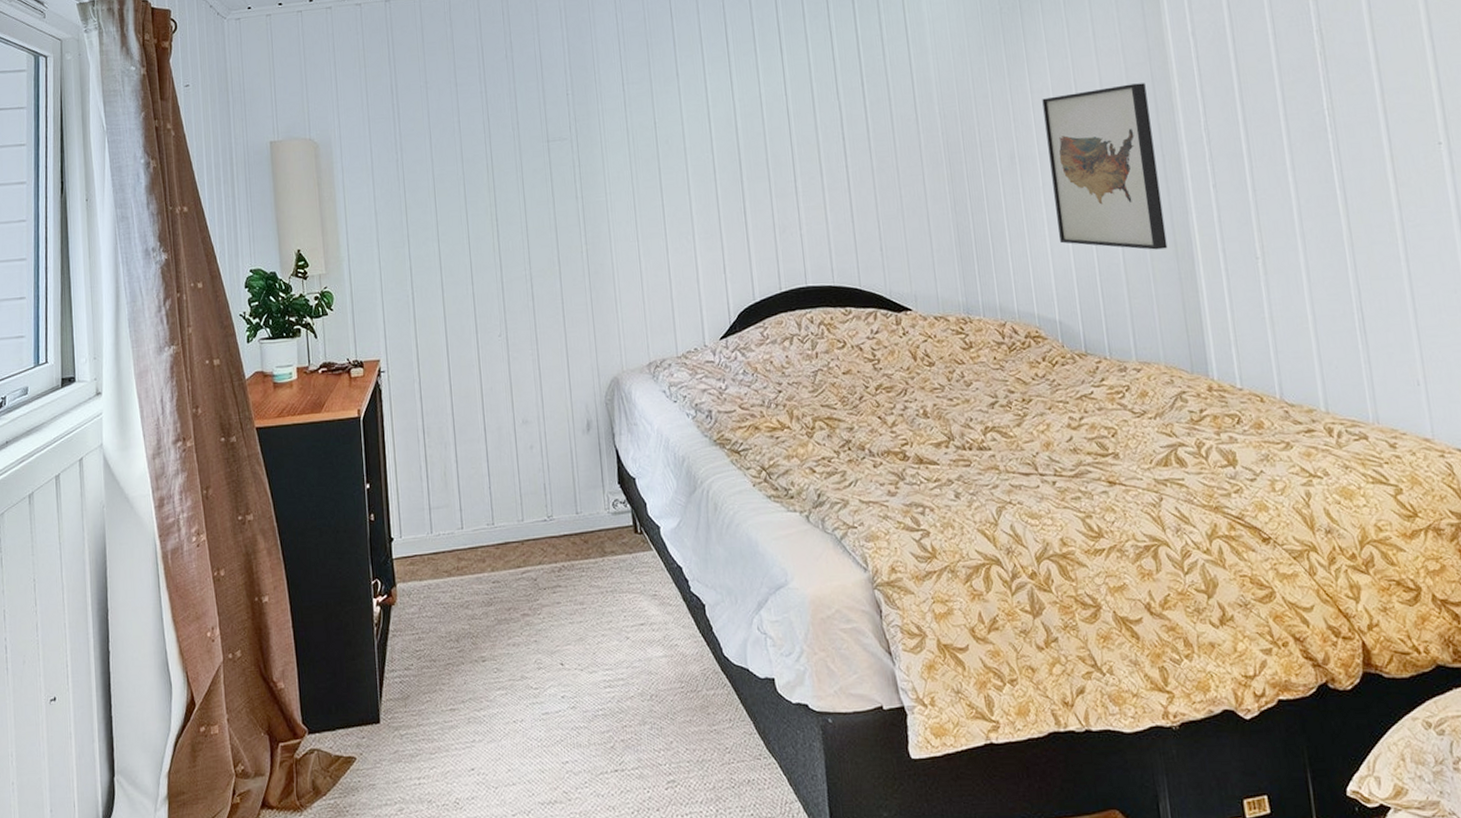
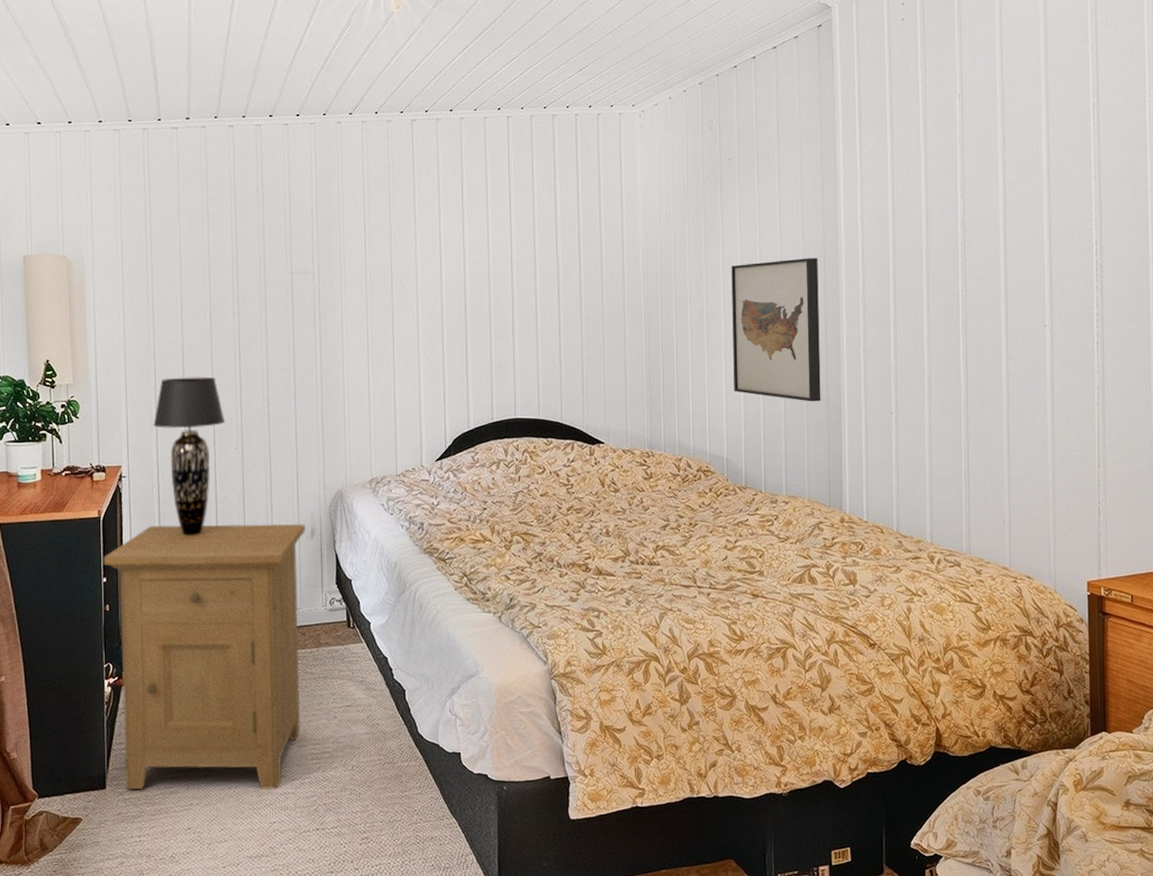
nightstand: none [366,415,589,725] -> present [104,523,305,790]
table lamp: none [411,258,487,435] -> present [153,377,226,536]

